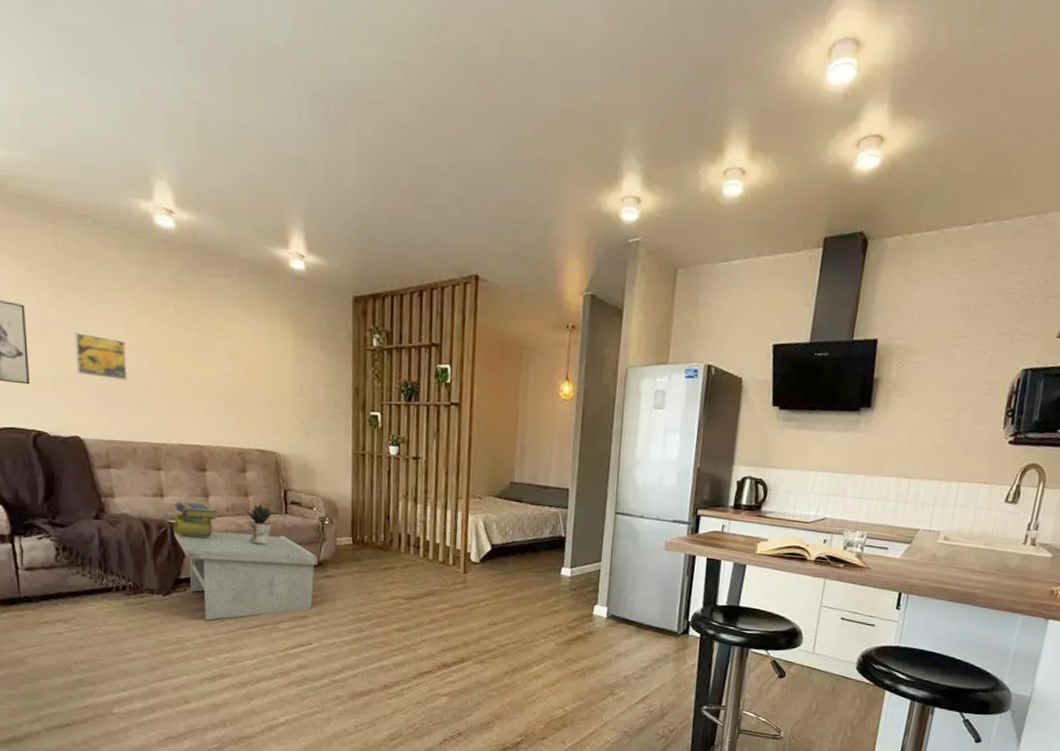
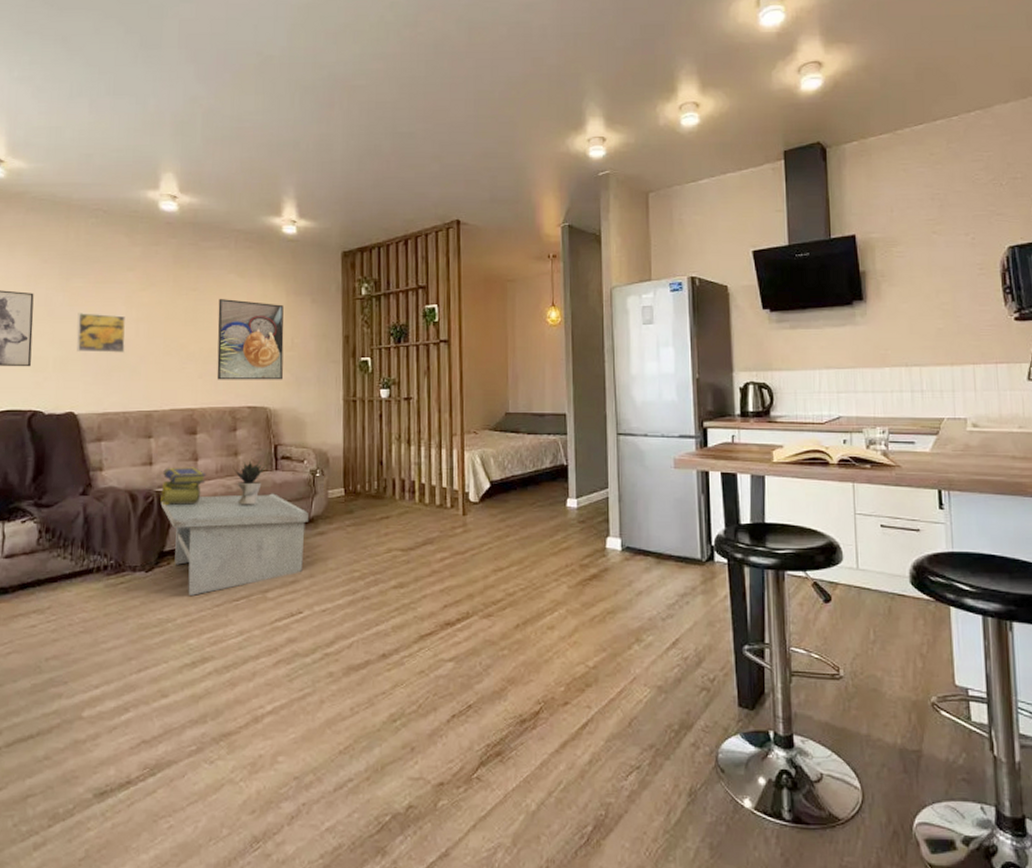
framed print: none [223,334,293,426] -> present [217,299,284,380]

